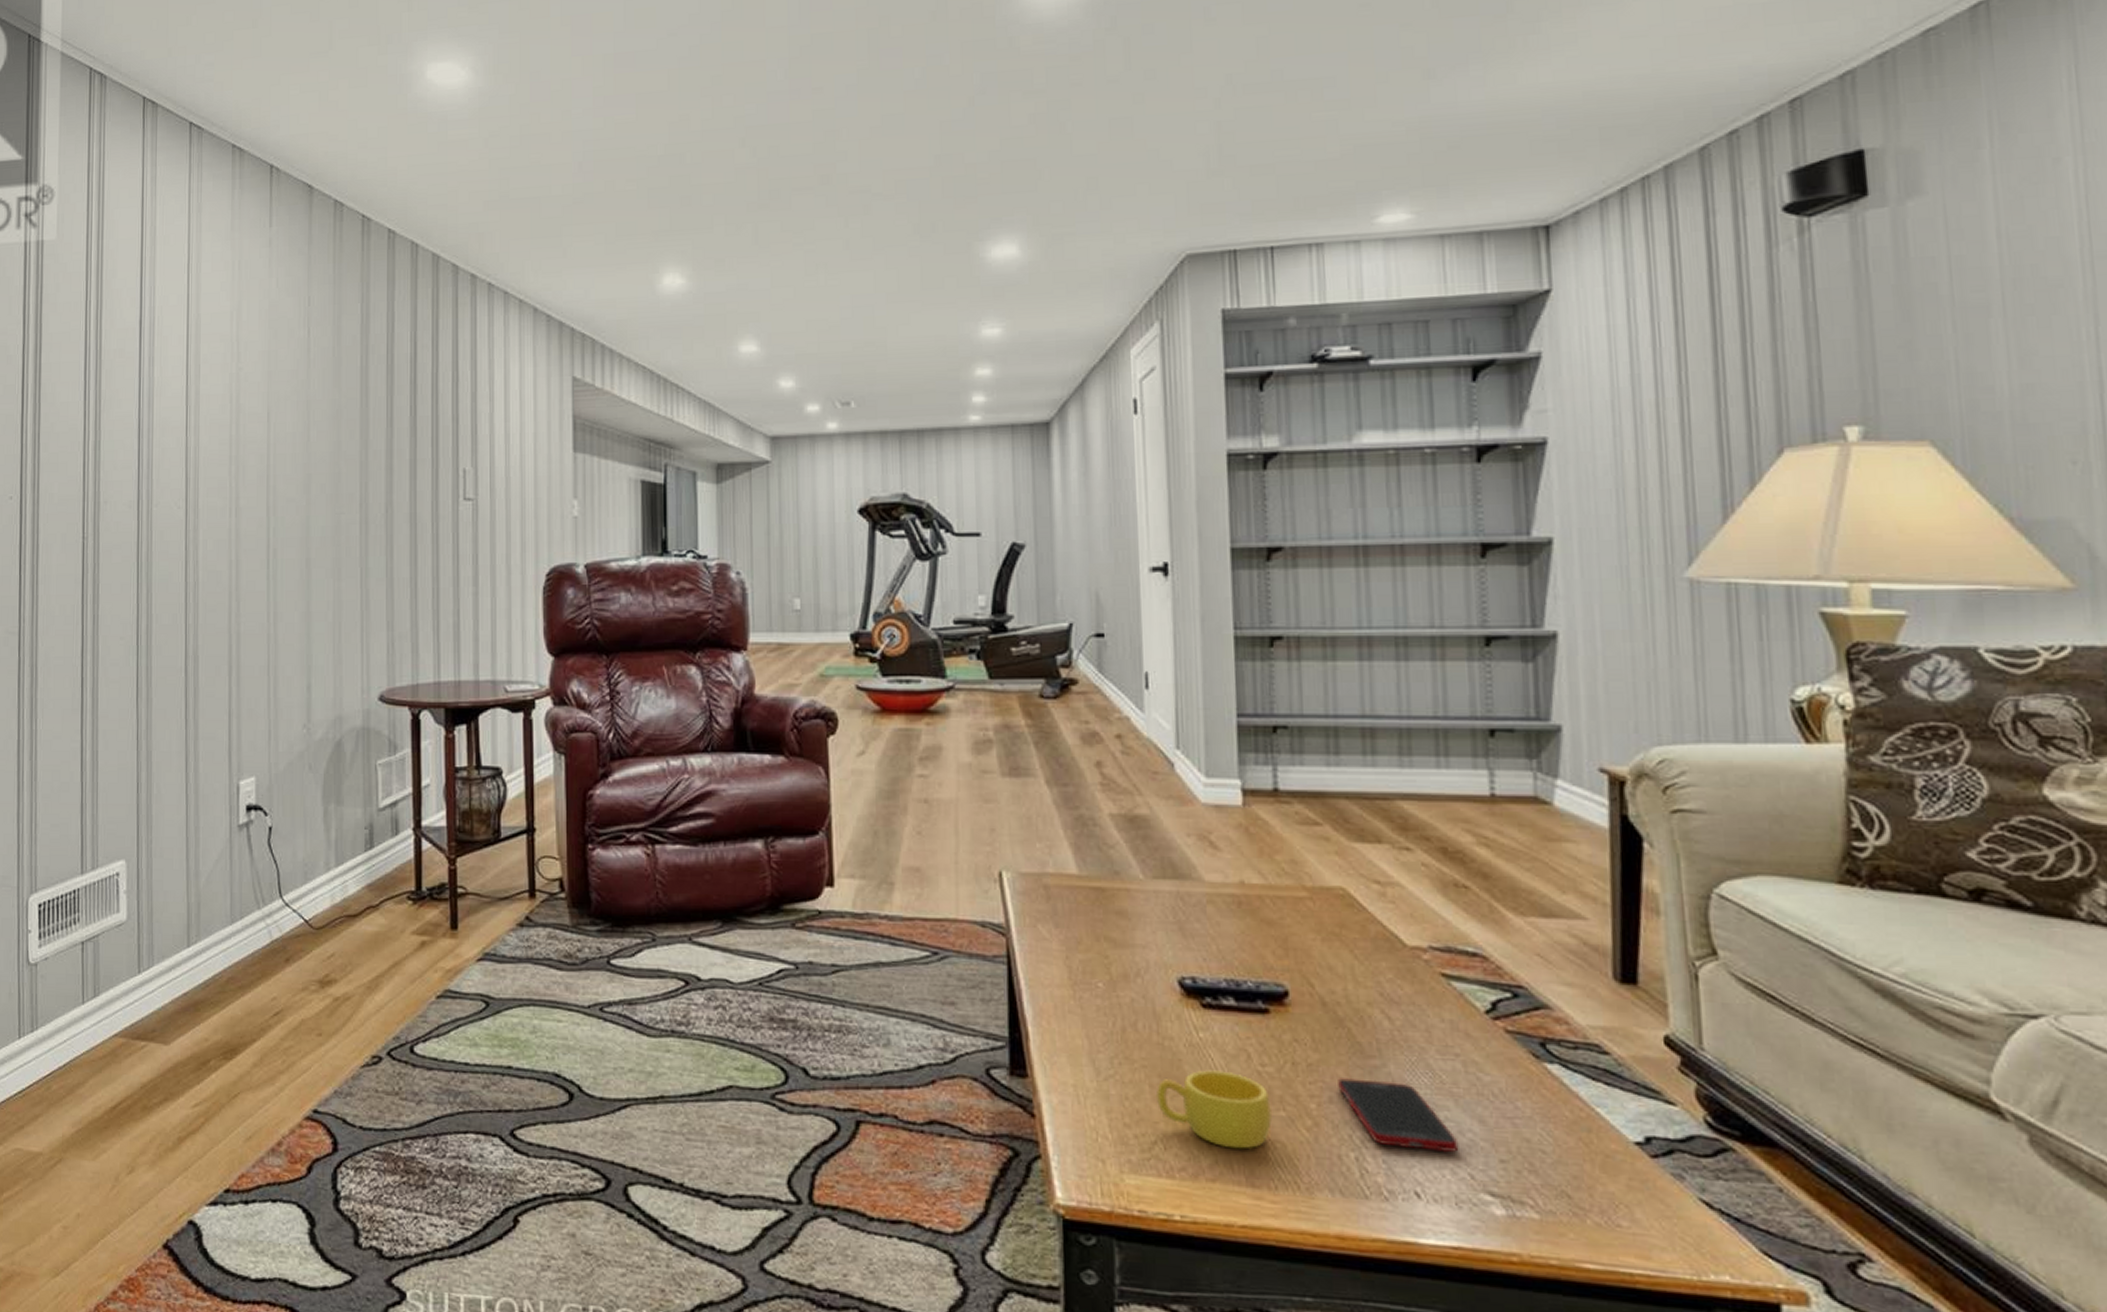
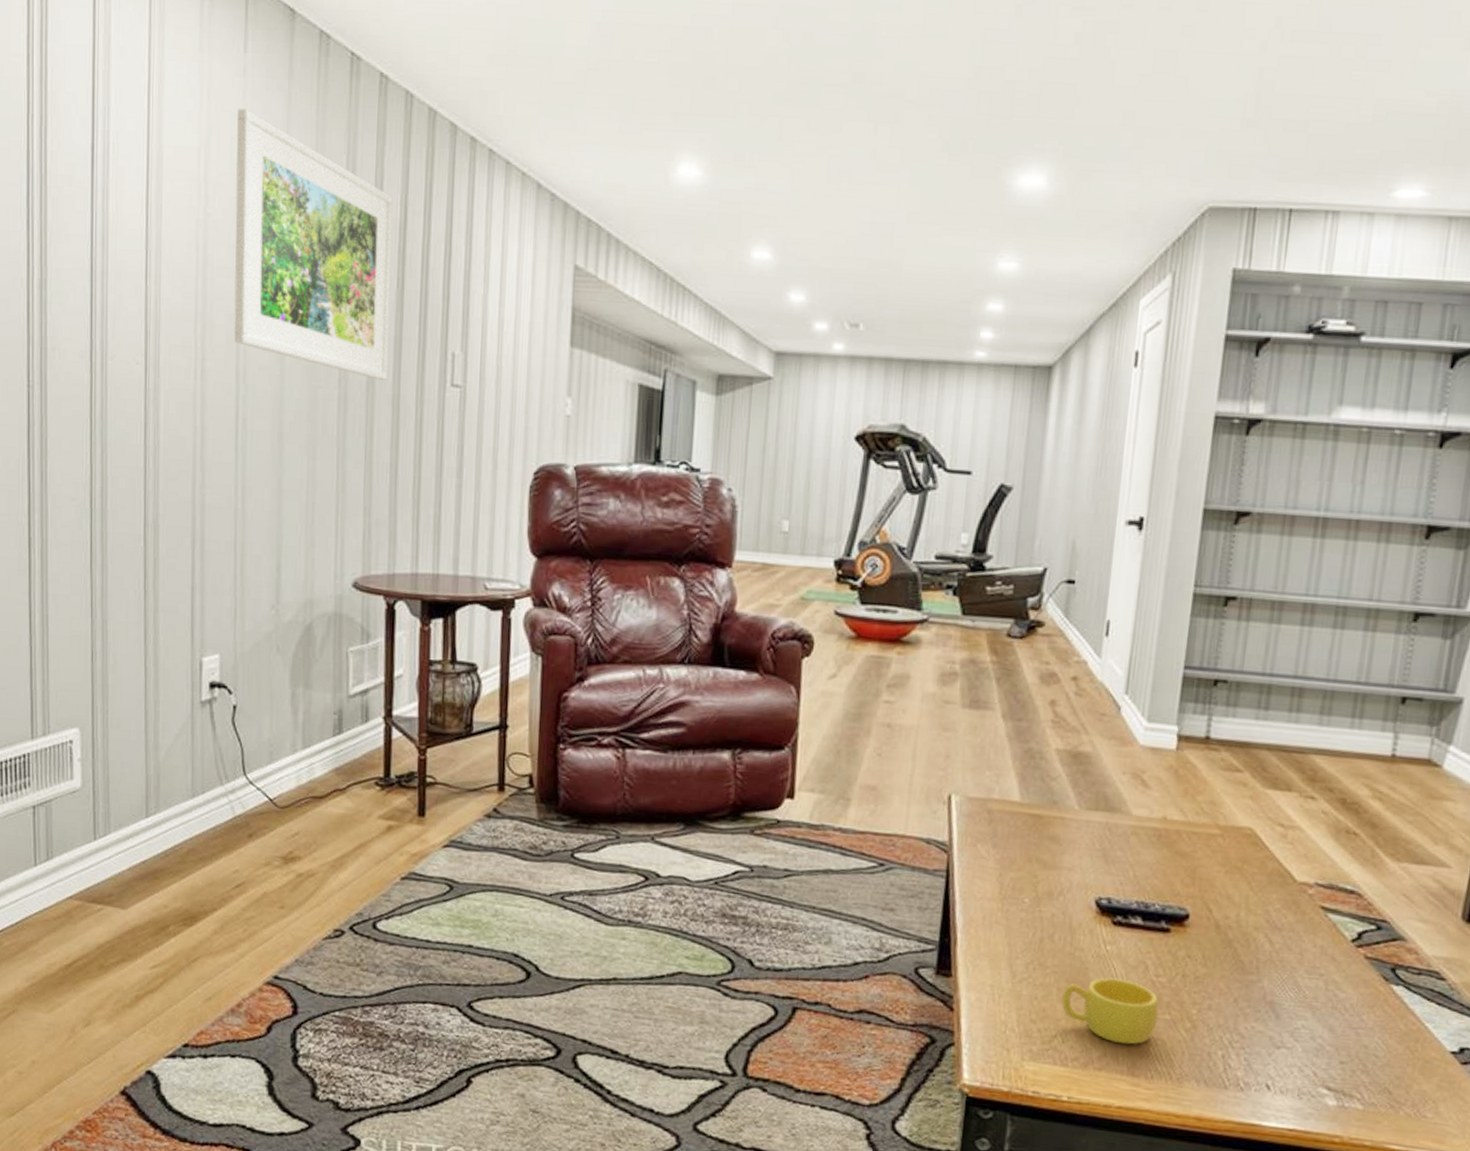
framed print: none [264,274,404,501] -> present [234,109,393,380]
cell phone: present [1338,1078,1459,1153] -> none [1218,989,1309,1054]

